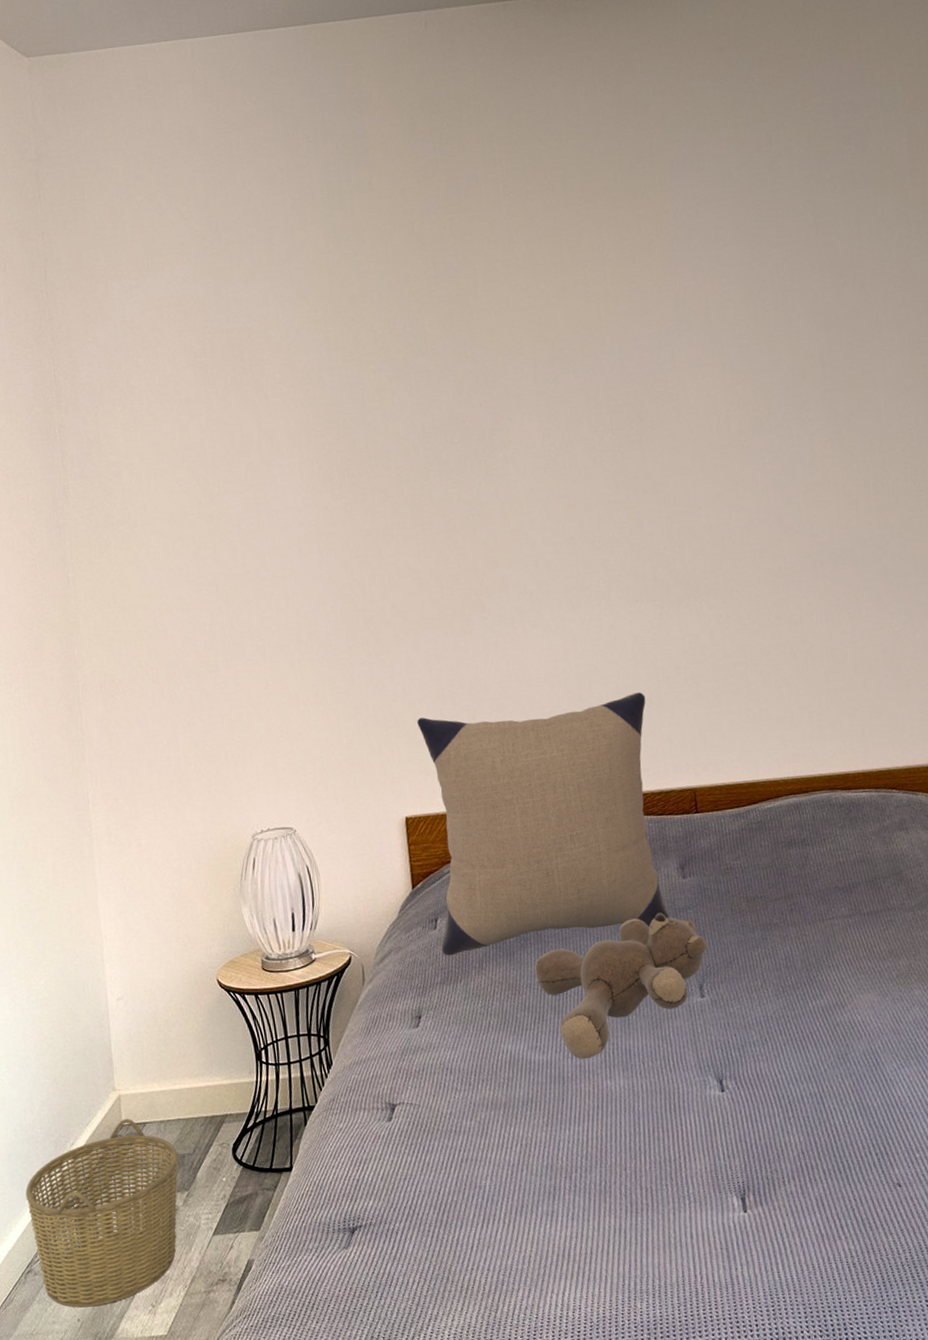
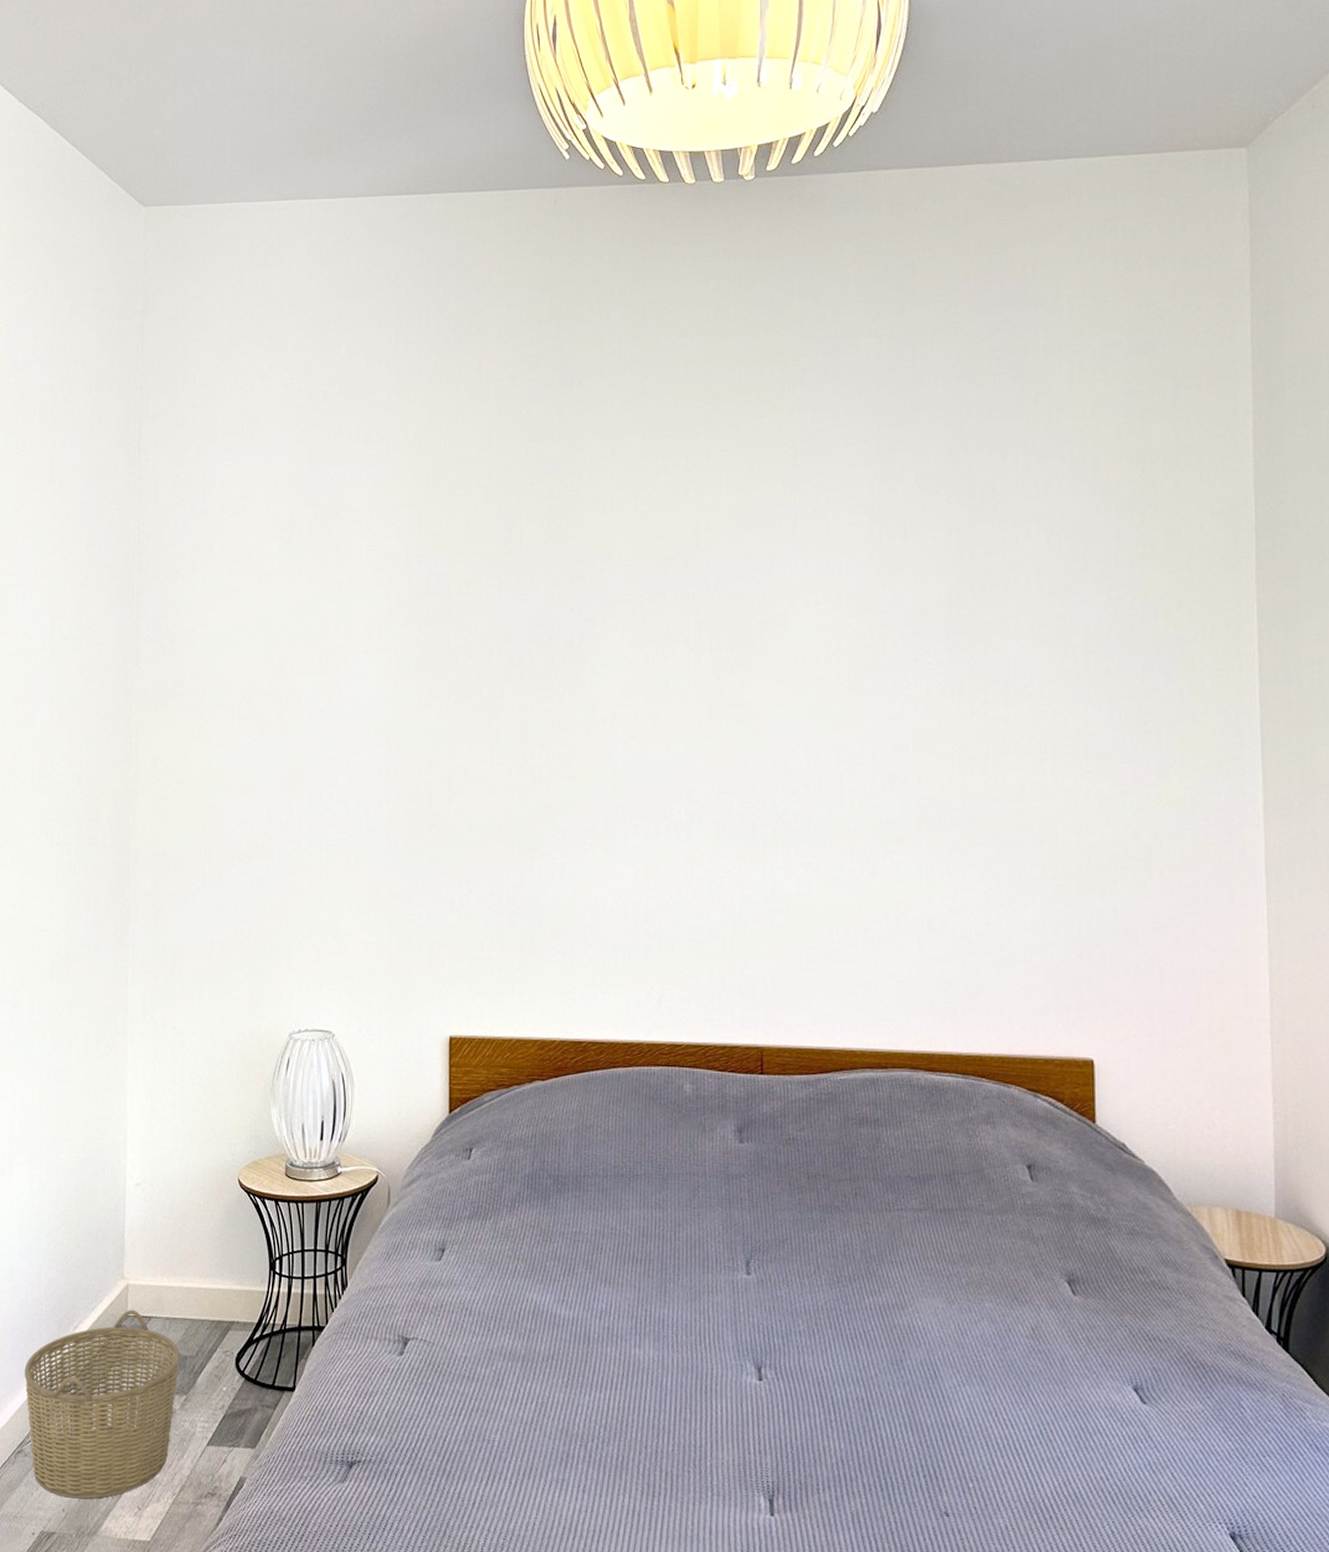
pillow: present [417,692,670,956] -> none [472,934,722,1190]
stuffed bear: present [534,913,707,1060] -> none [569,1176,759,1323]

